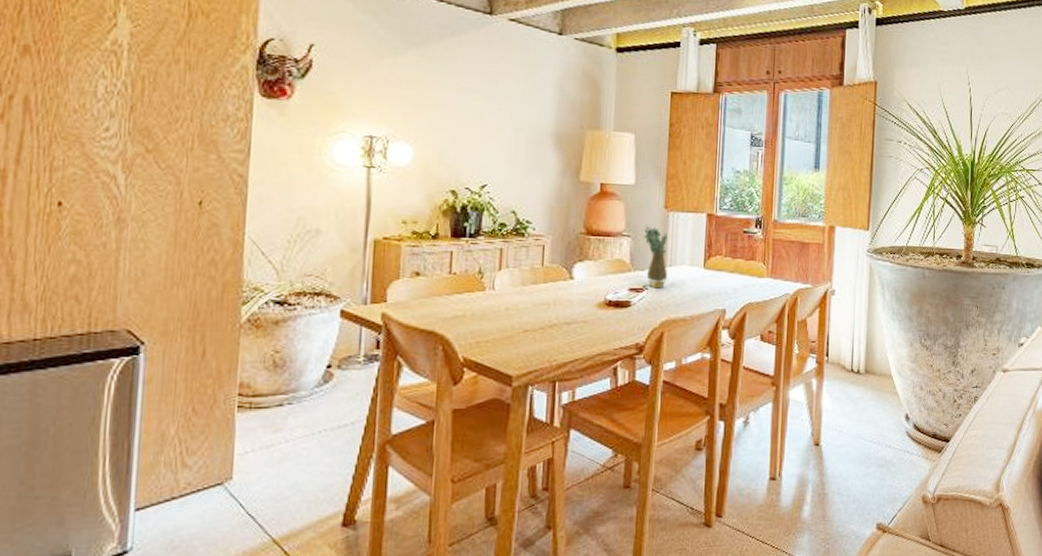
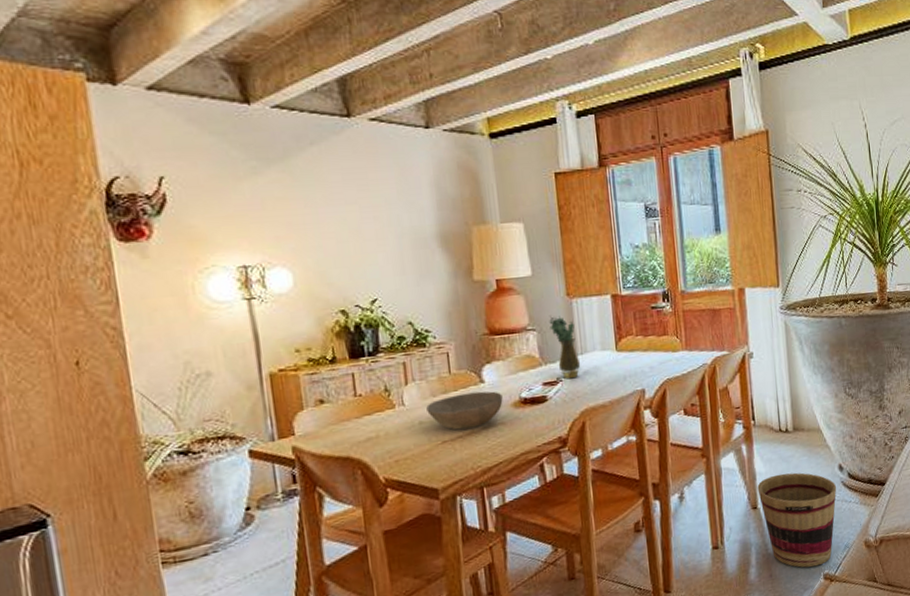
bowl: none [515,287,589,321] -> present [426,391,503,430]
basket: none [822,414,901,515] -> present [757,472,837,568]

